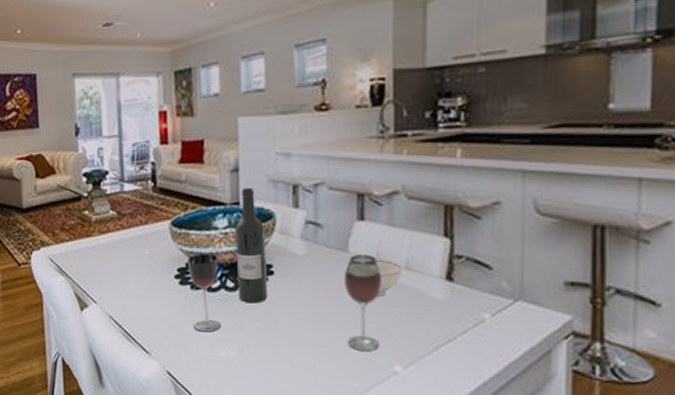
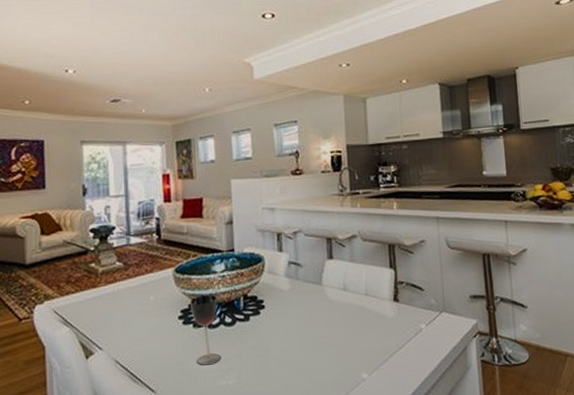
wine bottle: present [235,188,268,304] -> none [231,237,261,335]
wineglass: present [345,255,383,351] -> none [320,286,350,365]
bowl: present [375,258,404,297] -> none [342,288,364,319]

